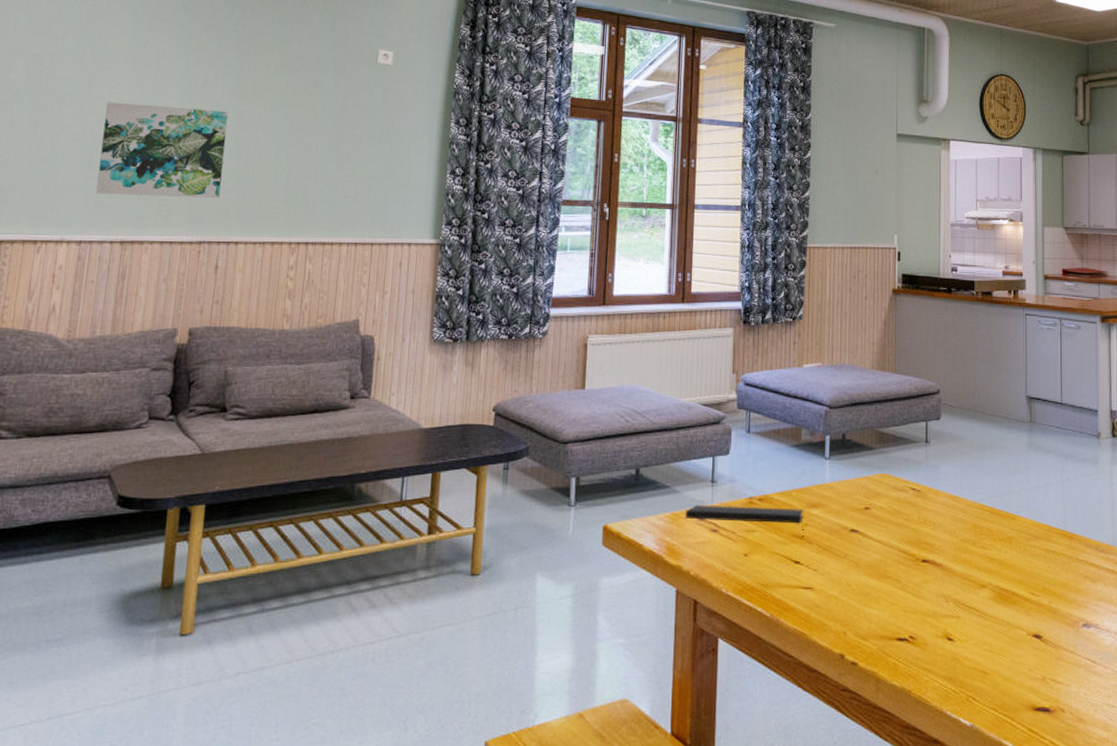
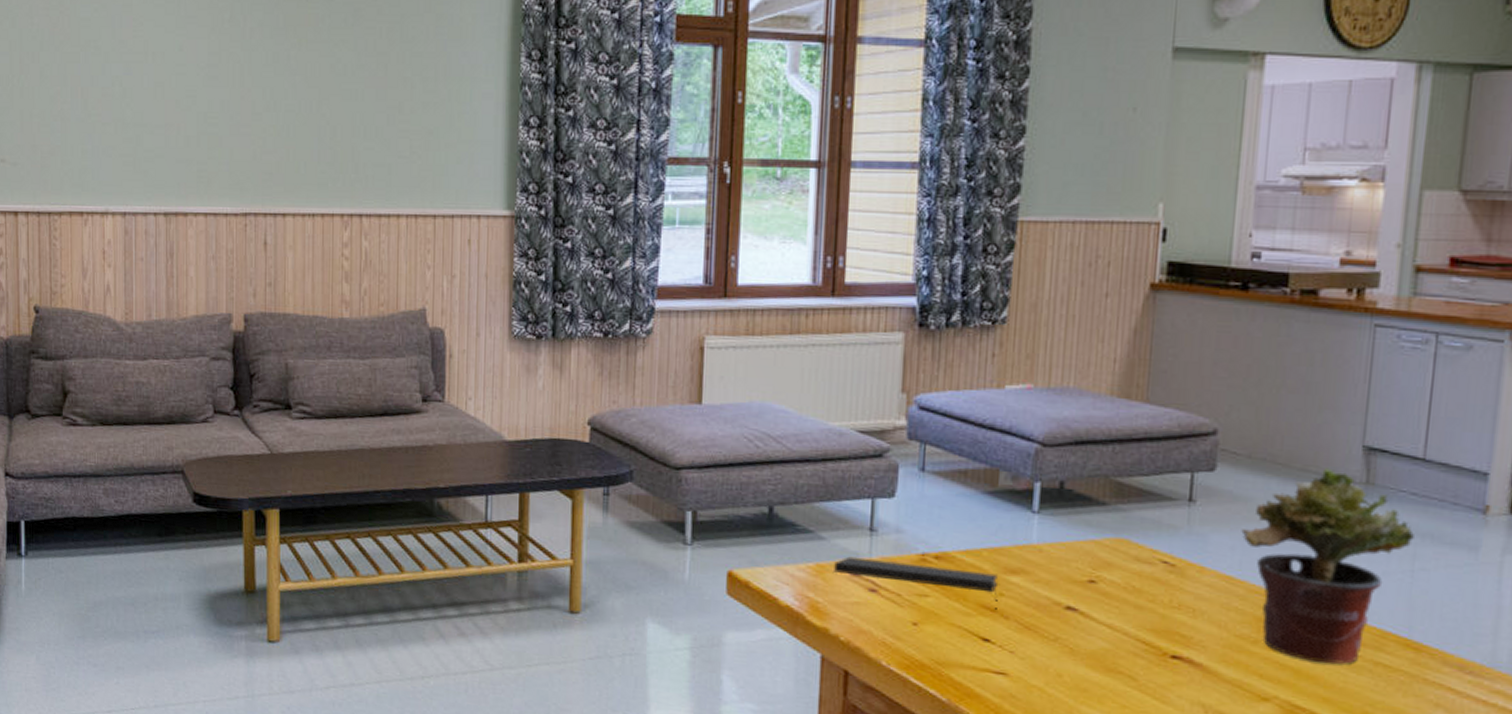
wall art: present [96,102,229,198] -> none [131,47,261,161]
potted plant: none [959,413,1061,555] -> present [1241,468,1414,665]

